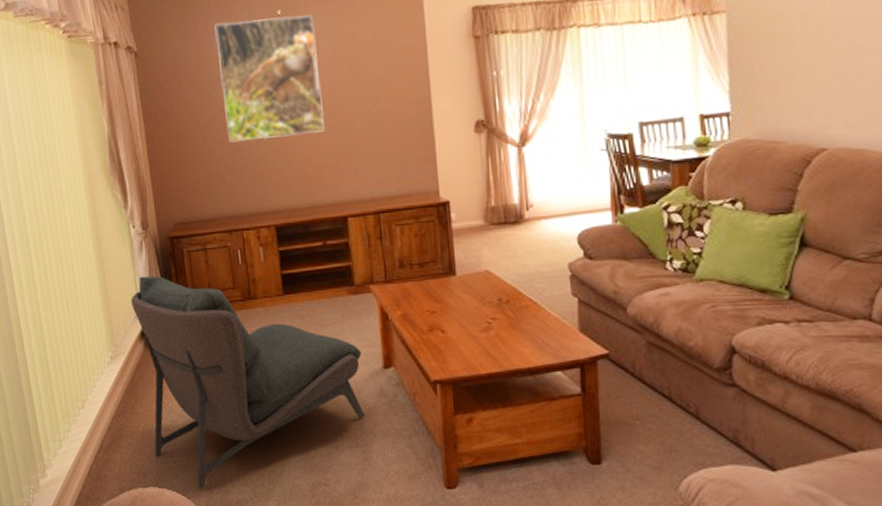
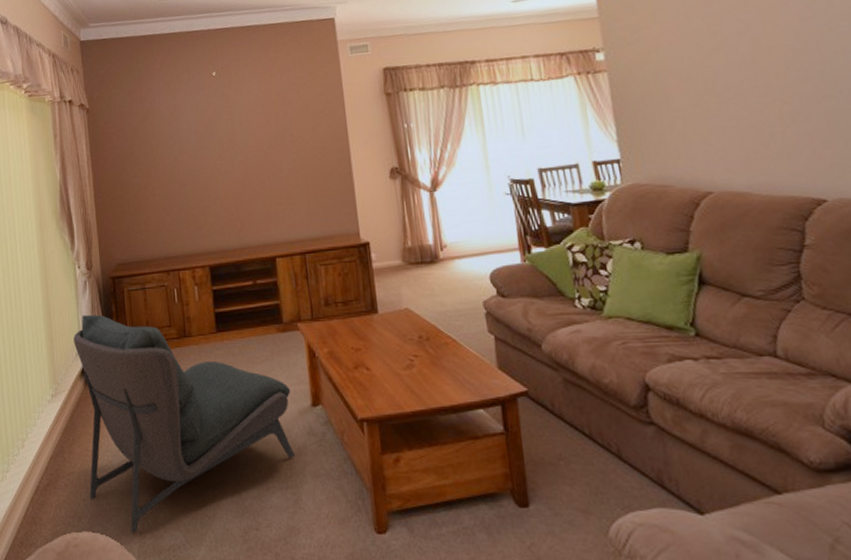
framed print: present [214,15,325,143] -> none [157,76,254,189]

